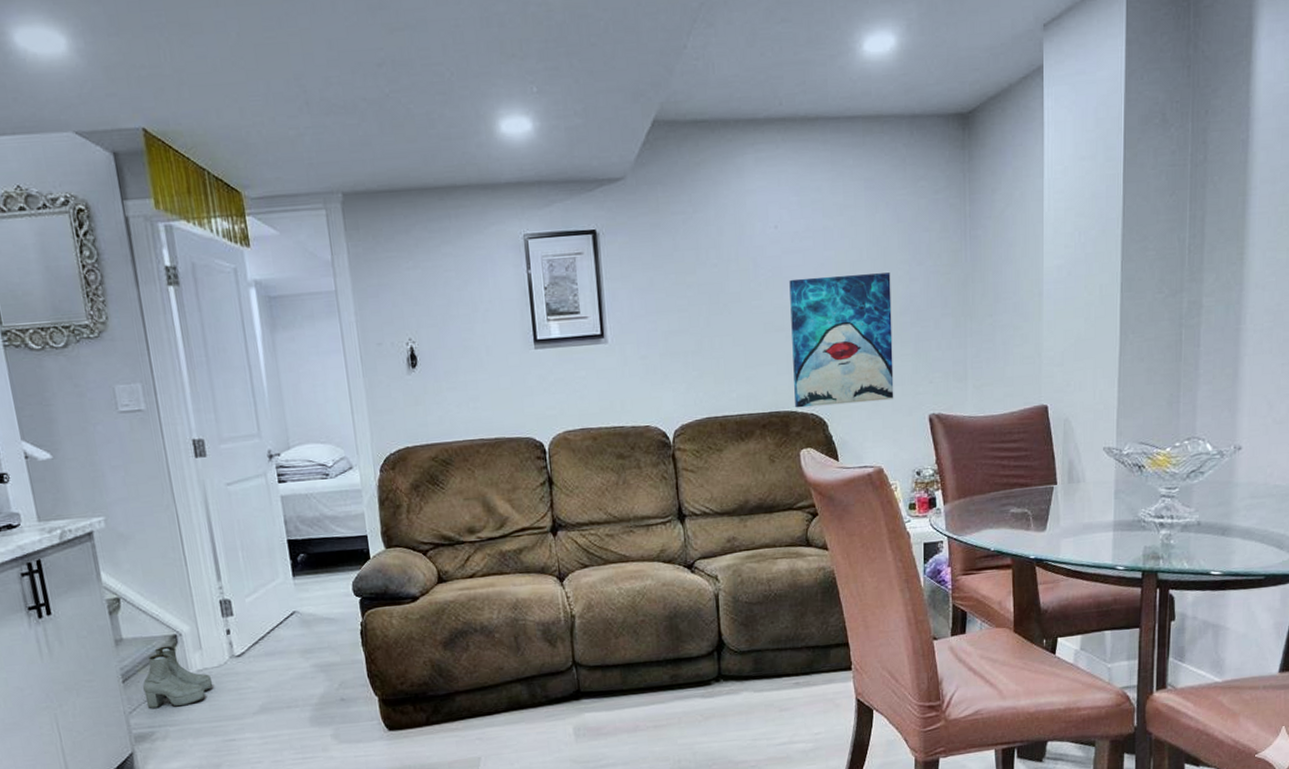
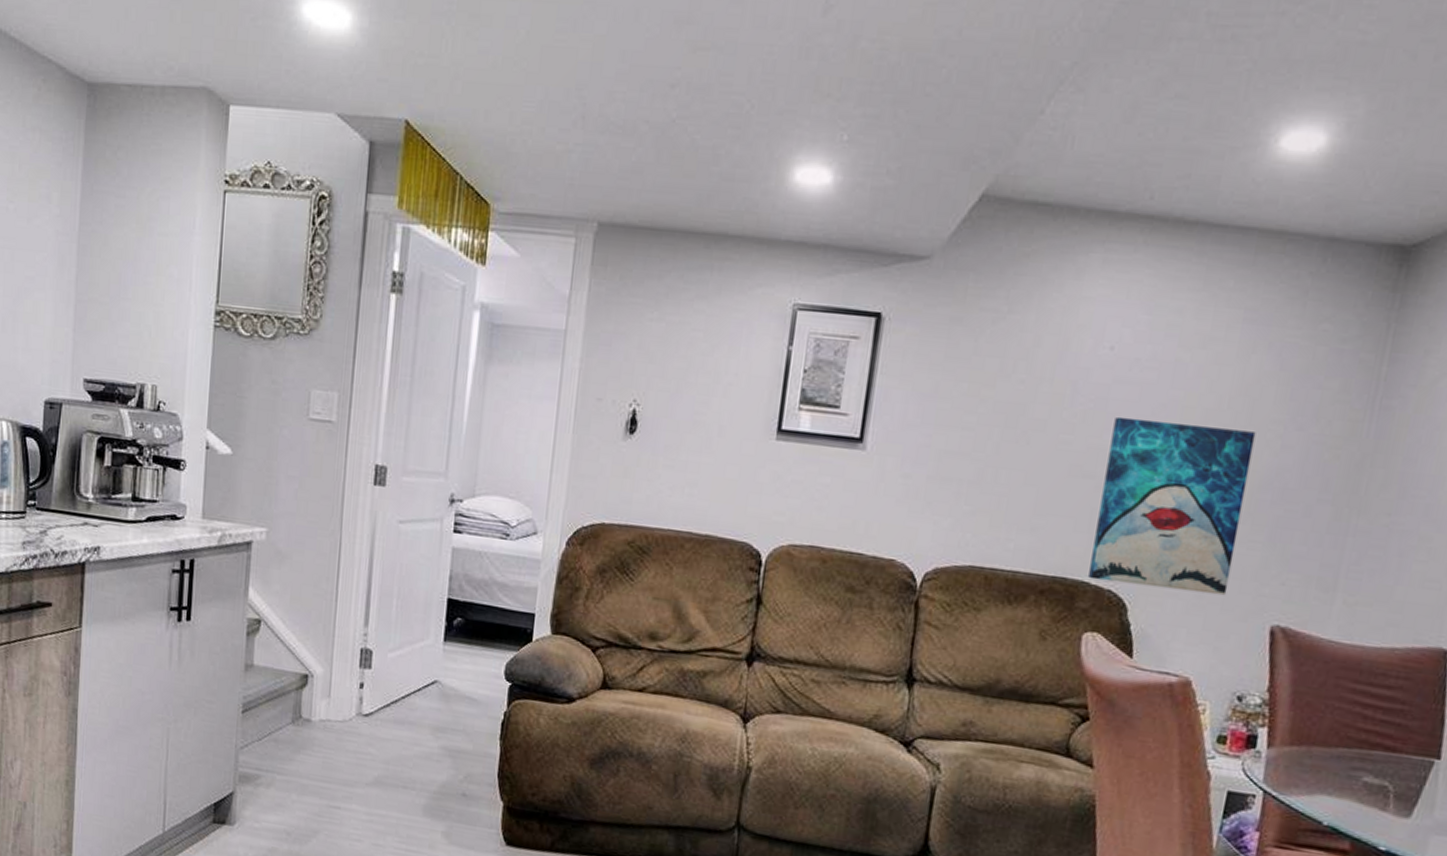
boots: present [142,645,213,709] -> none [260,683,333,756]

